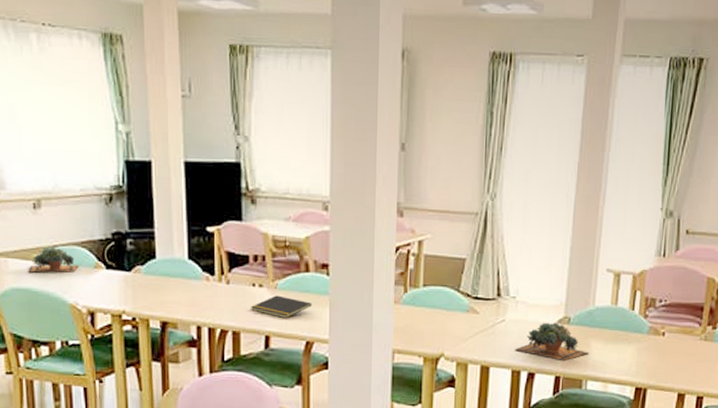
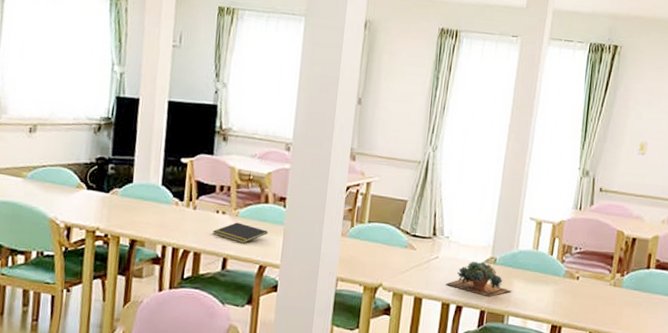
succulent plant: present [28,246,79,273] -> none [16,166,63,191]

